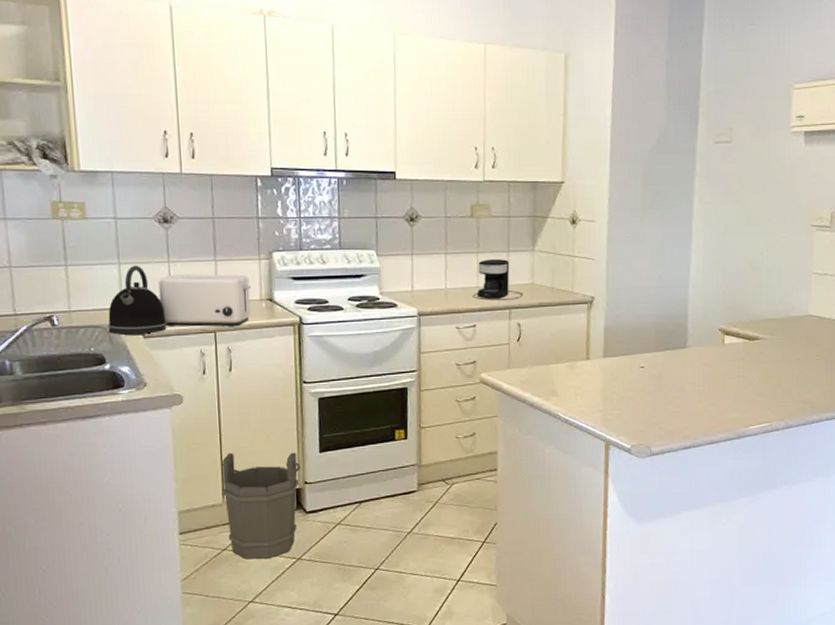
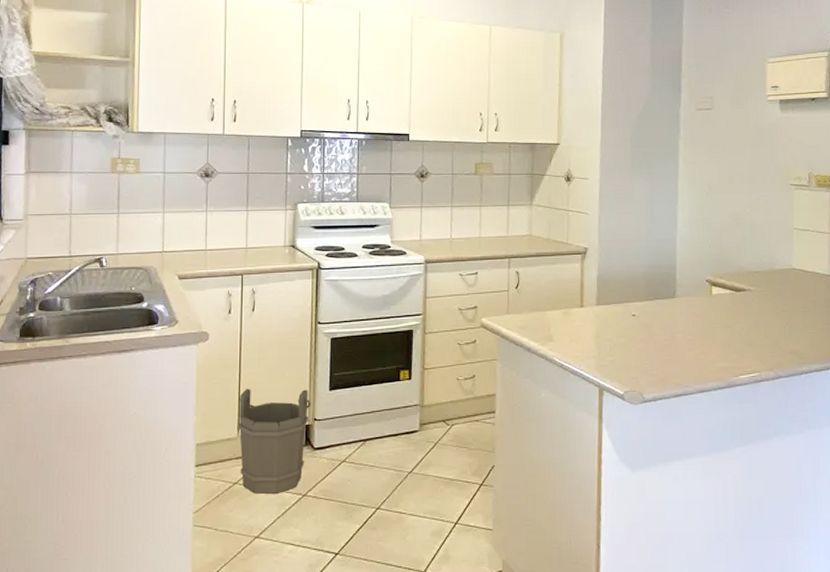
kettle: present [107,265,168,335] -> none [148,213,201,276]
toaster: present [158,274,251,328] -> none [196,222,276,271]
coffee maker: present [472,259,522,301] -> none [475,212,521,250]

